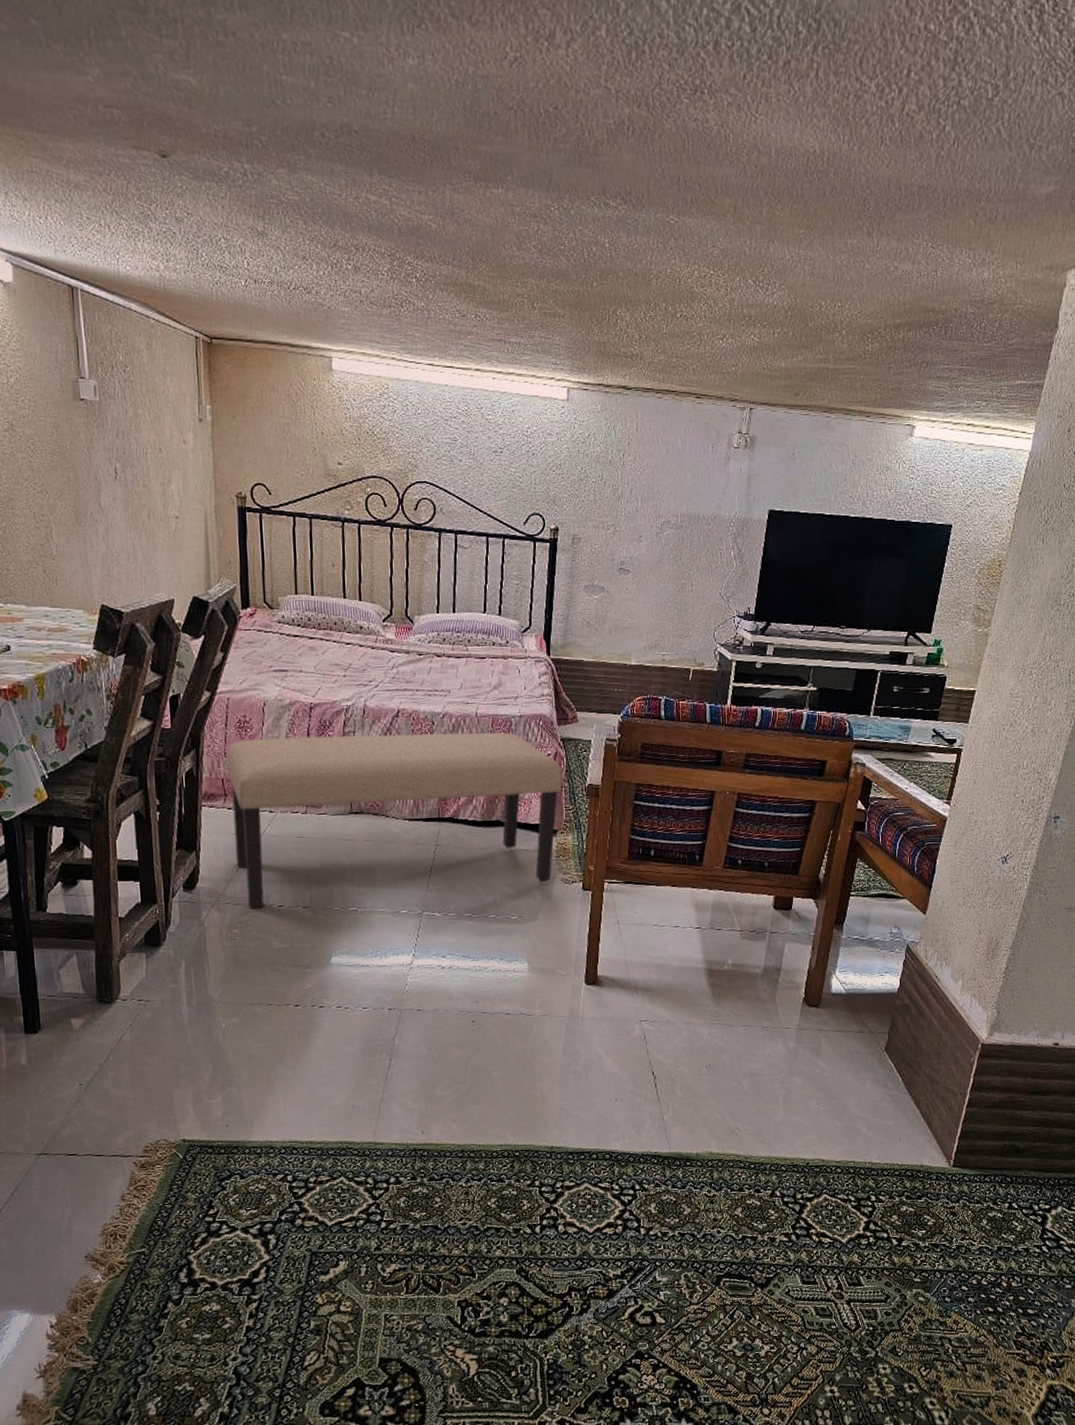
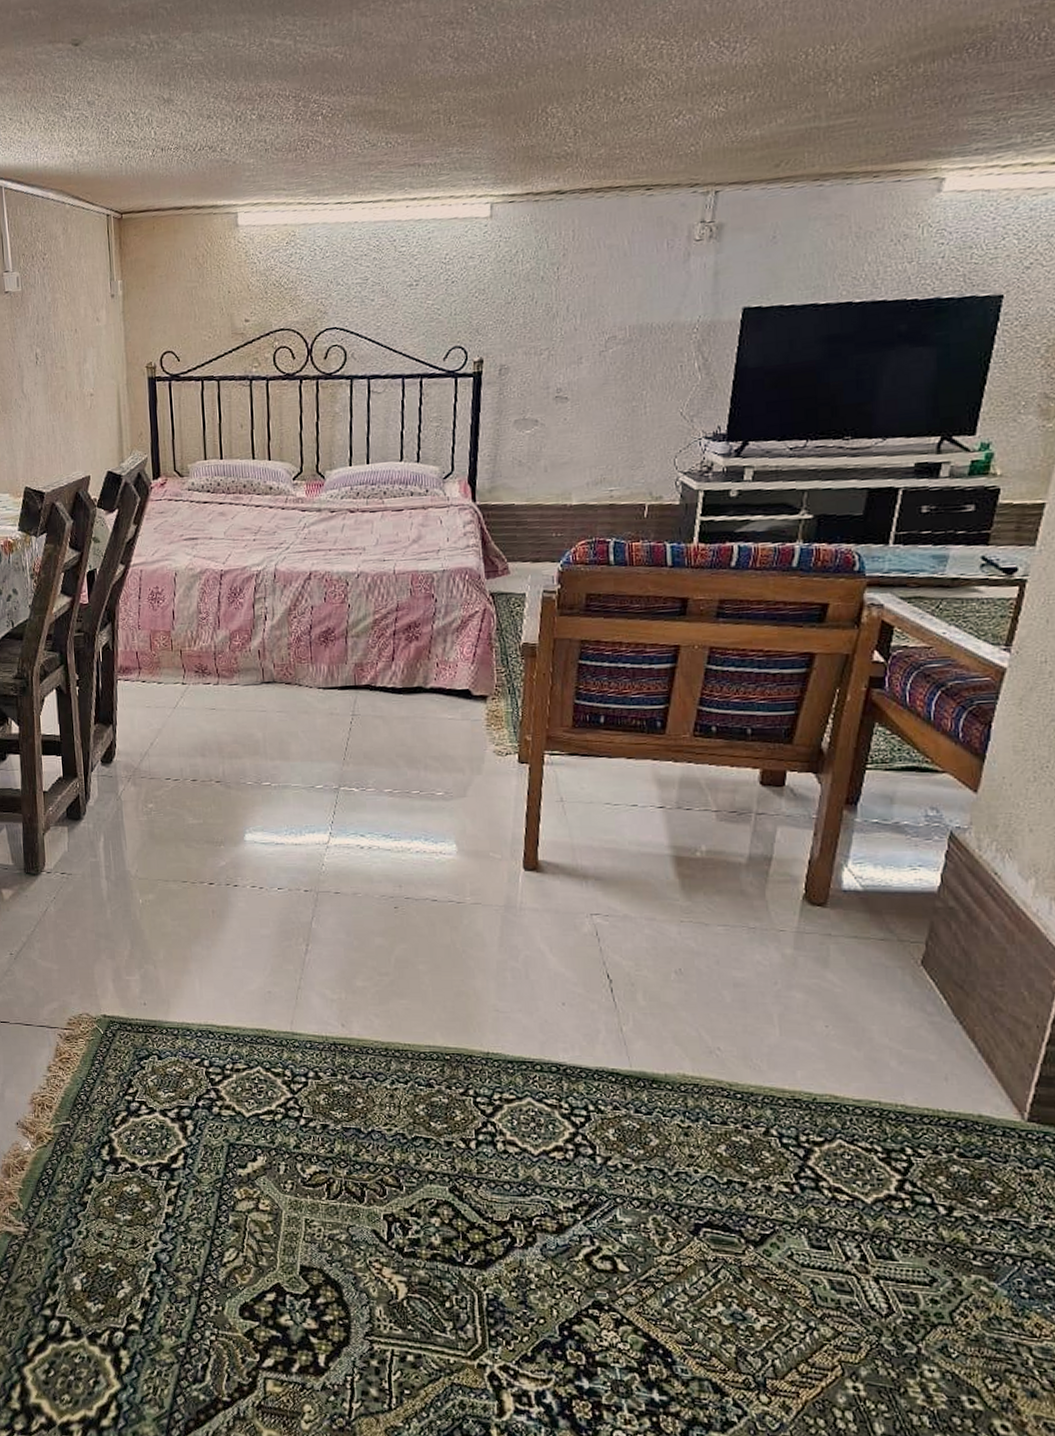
bench: present [226,732,563,909] -> none [139,589,493,784]

